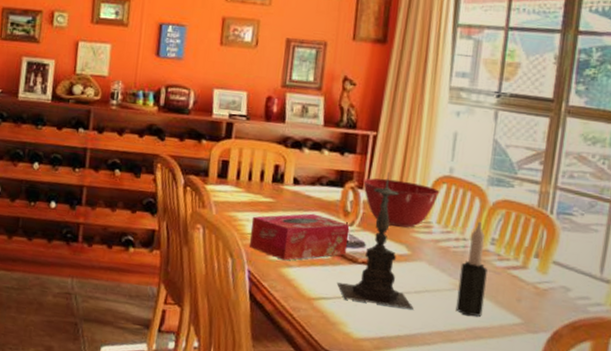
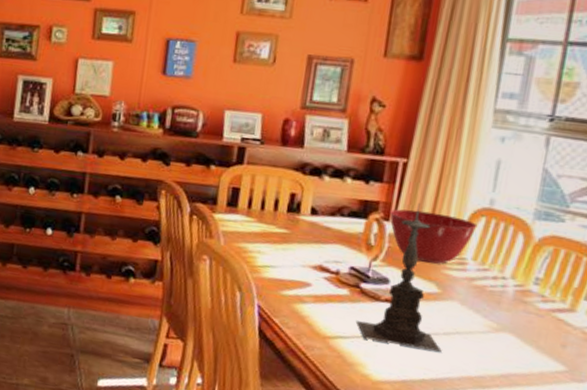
tissue box: present [249,213,349,261] -> none [259,246,372,296]
candle: present [455,221,488,317] -> none [490,258,529,362]

